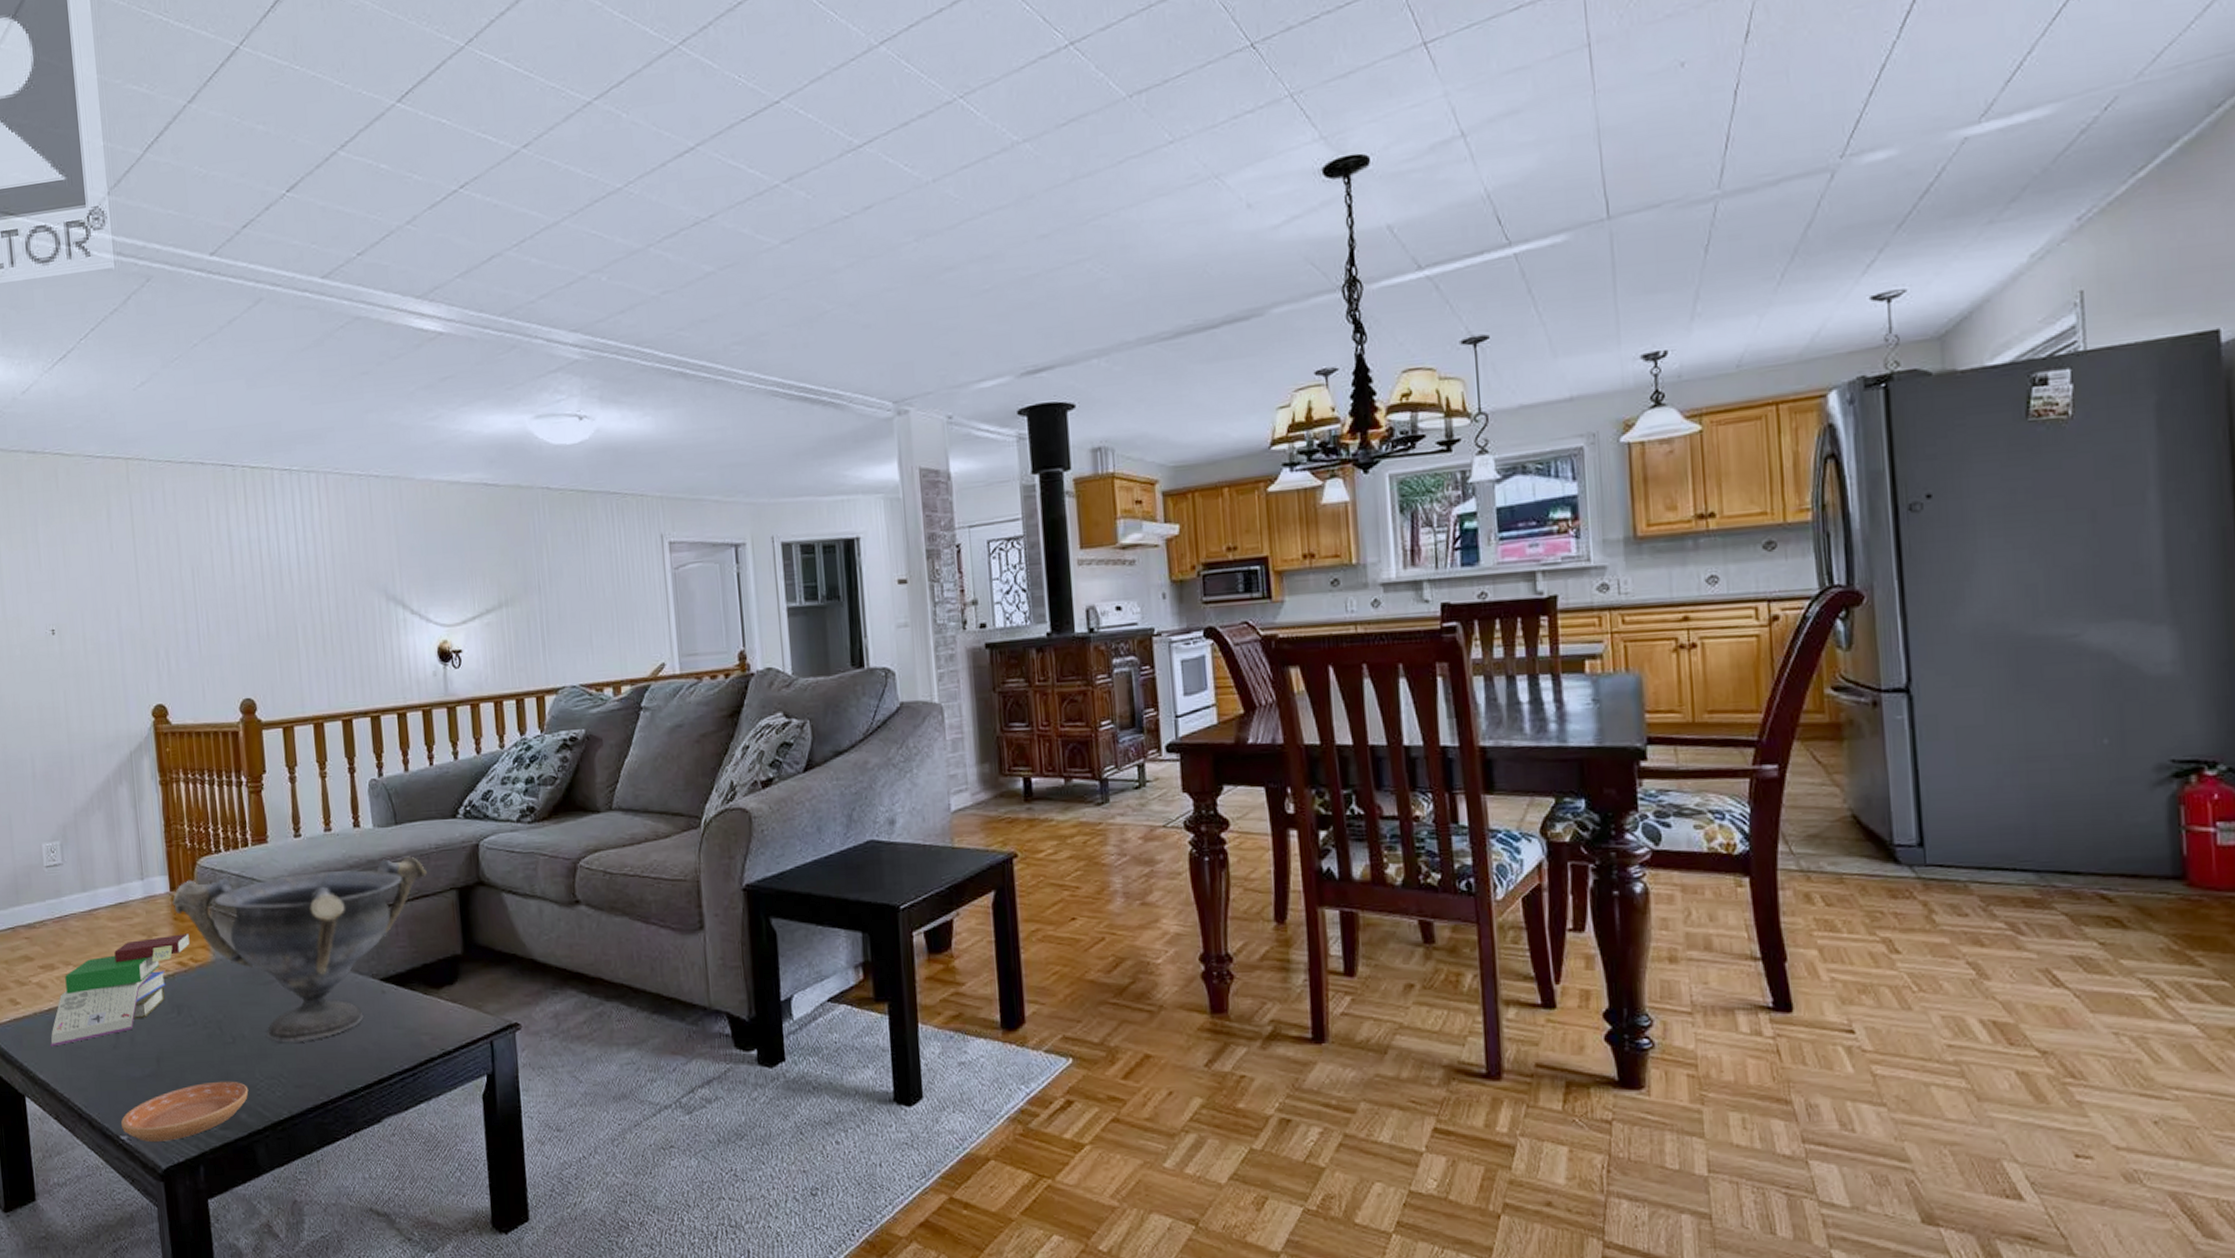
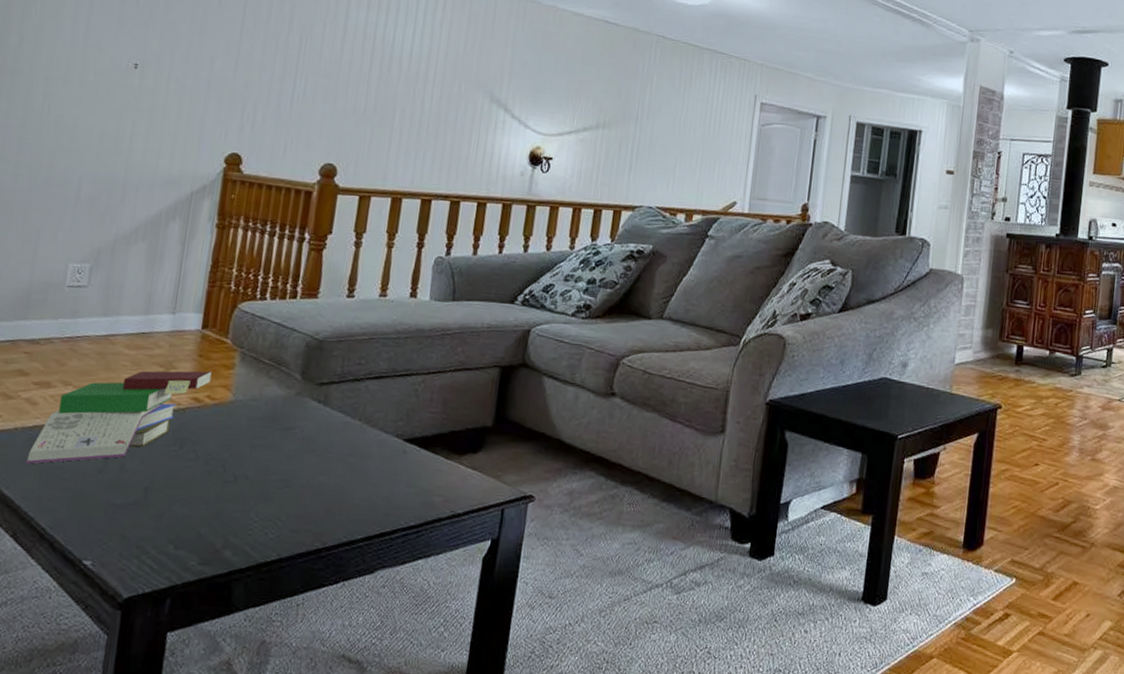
saucer: present [121,1081,249,1142] -> none [87,517,240,571]
decorative bowl: present [172,856,427,1043] -> none [201,321,474,489]

